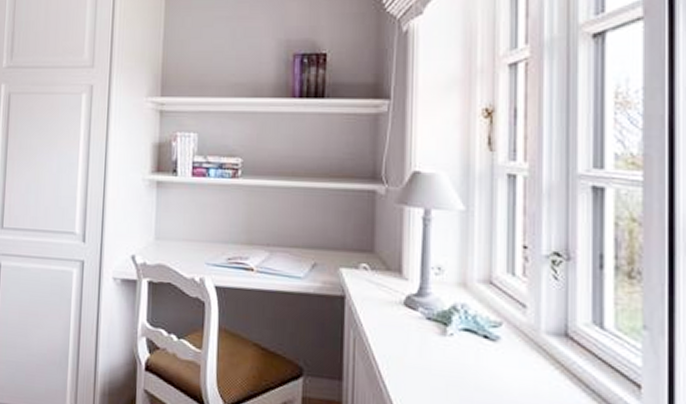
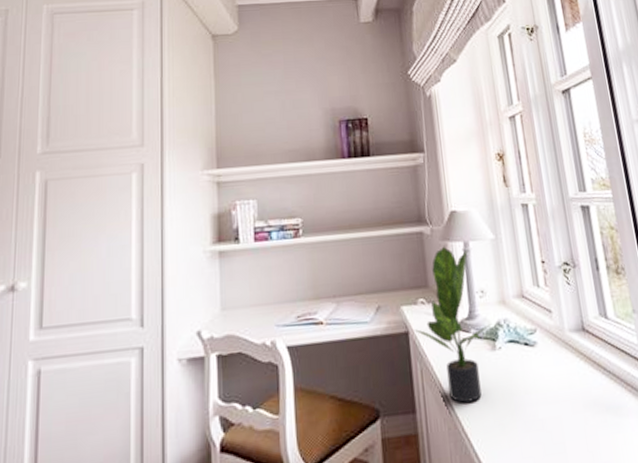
potted plant: none [352,210,443,385] -> present [414,246,490,403]

